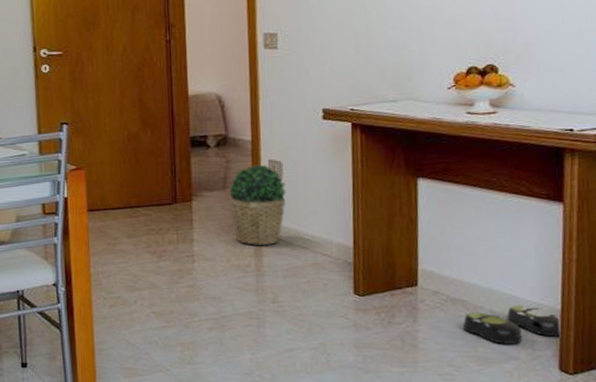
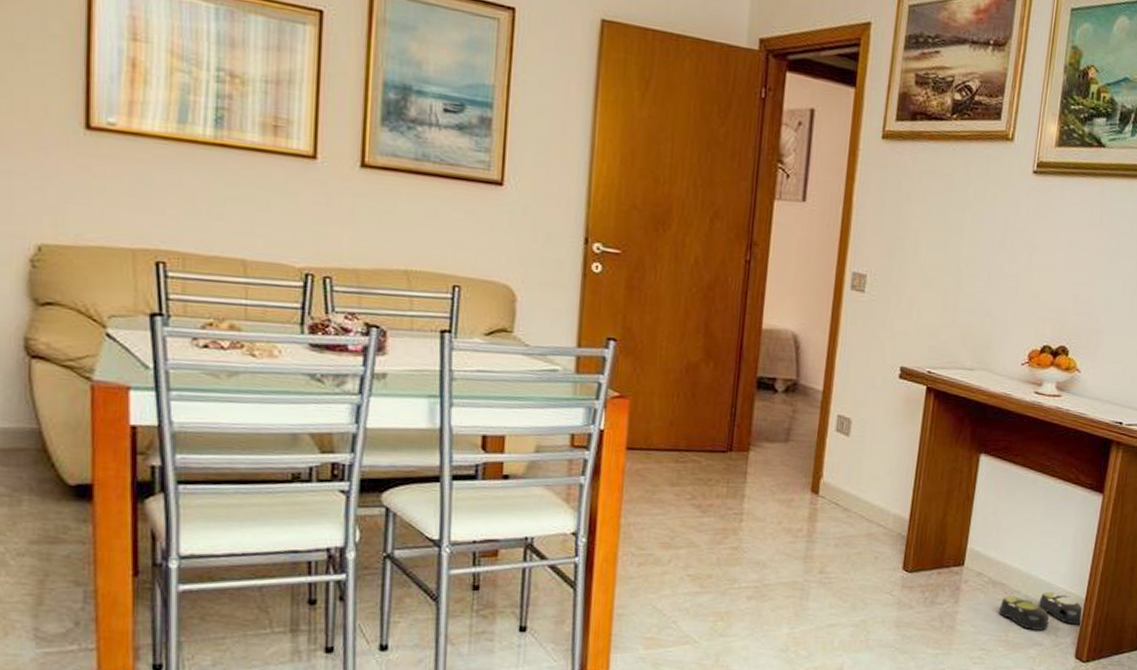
potted plant: present [229,164,286,246] -> none [789,418,852,510]

